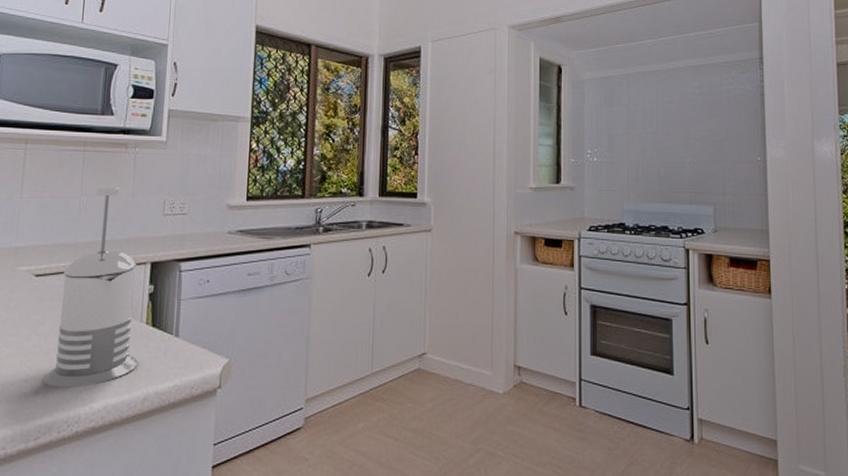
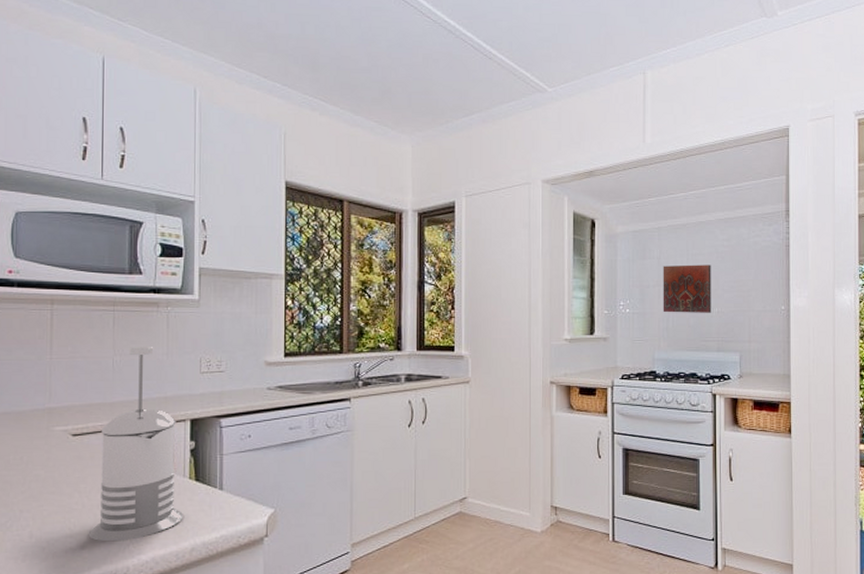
decorative tile: none [631,112,683,163] -> present [663,264,711,313]

